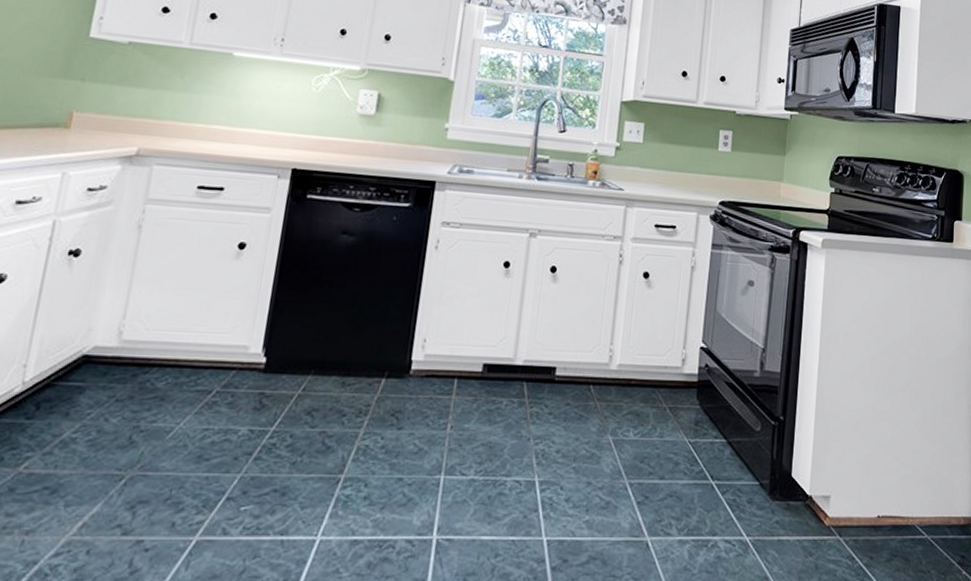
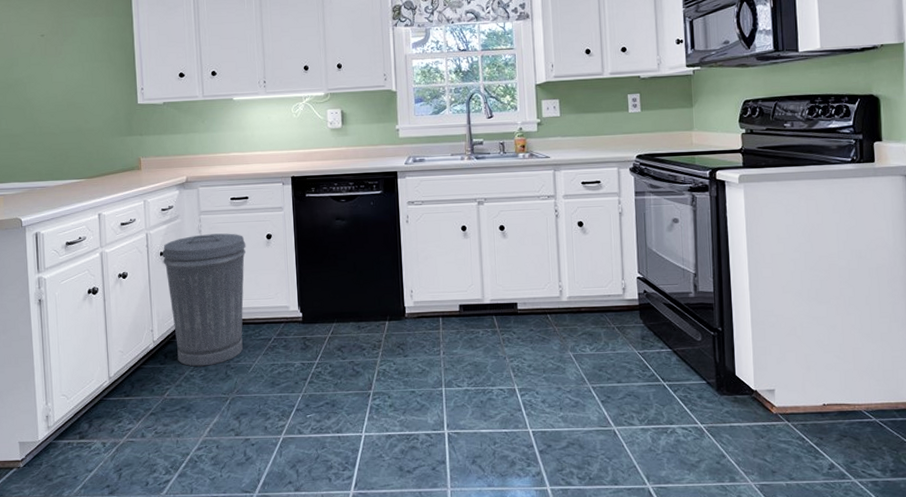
trash can: none [56,231,206,426] -> present [162,233,246,367]

